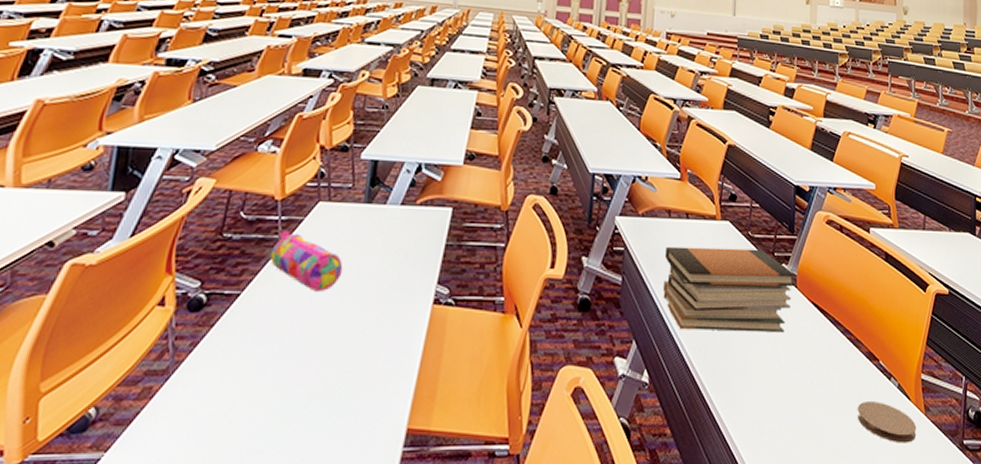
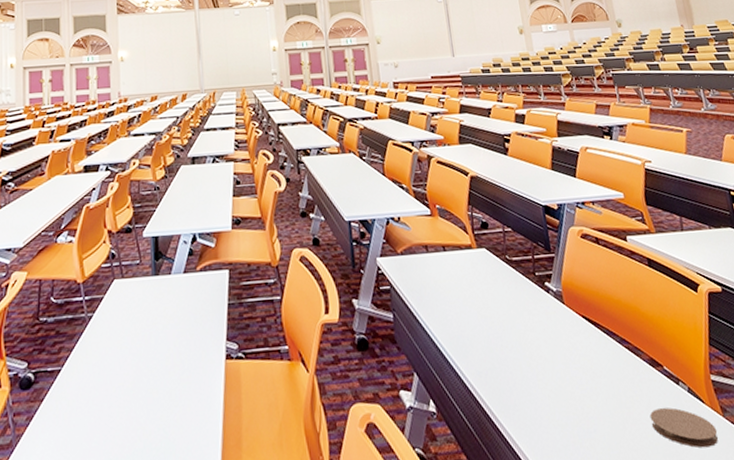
pencil case: present [265,231,343,291] -> none [77,309,143,360]
book stack: present [663,246,797,332] -> none [429,271,563,357]

